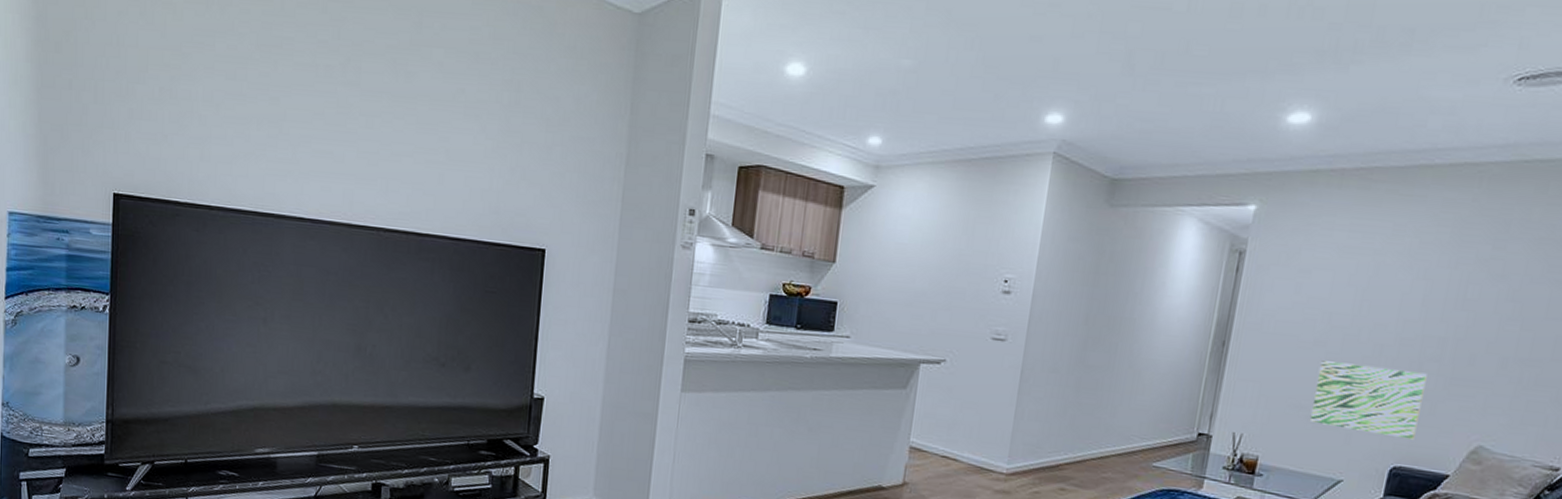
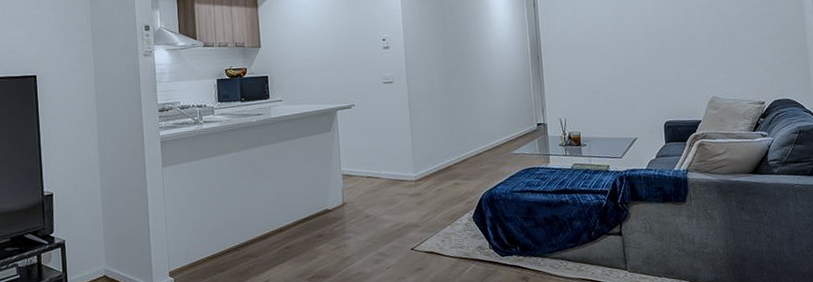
wall art: present [1309,361,1427,440] -> none [602,54,673,102]

